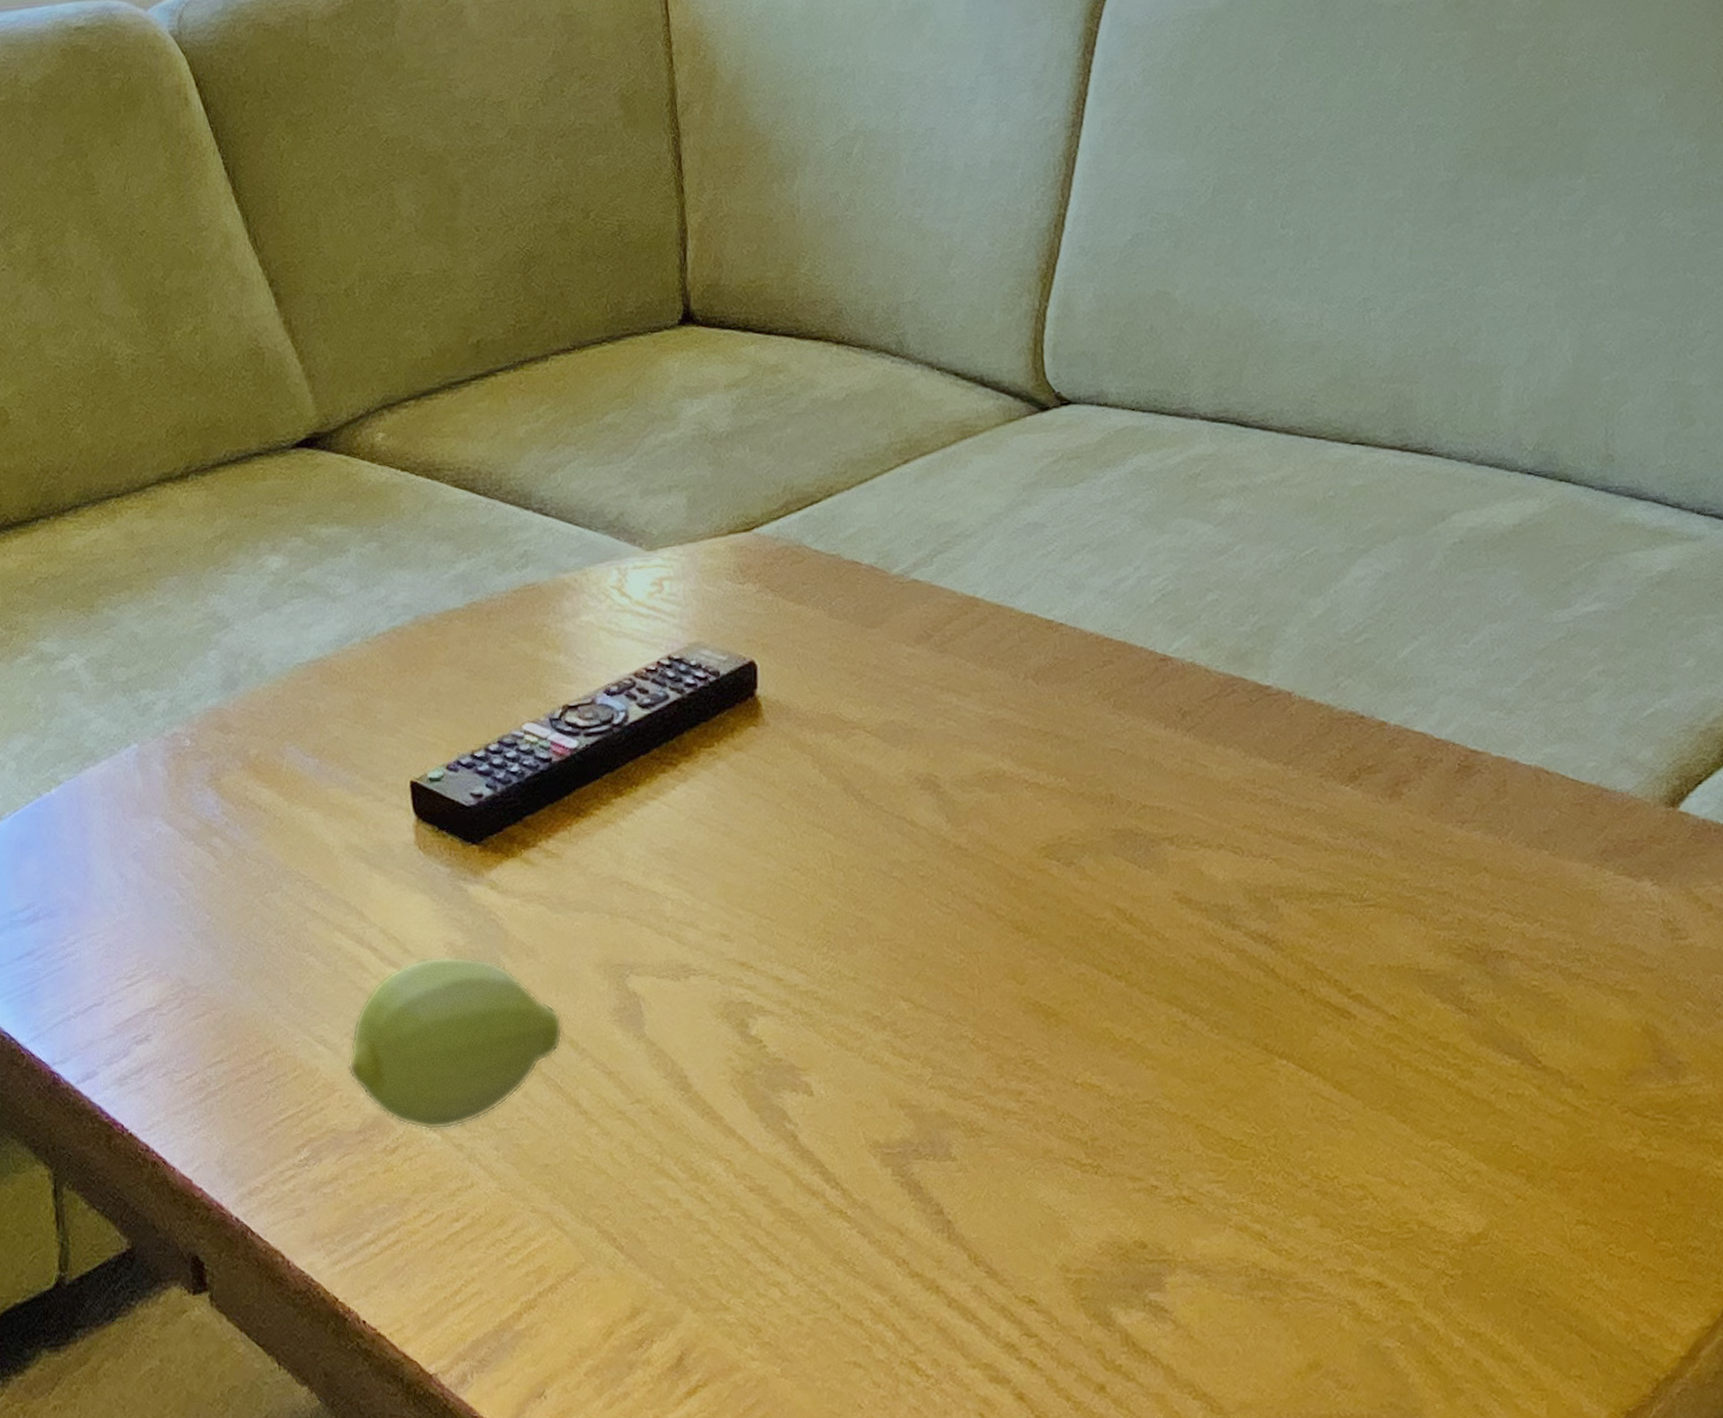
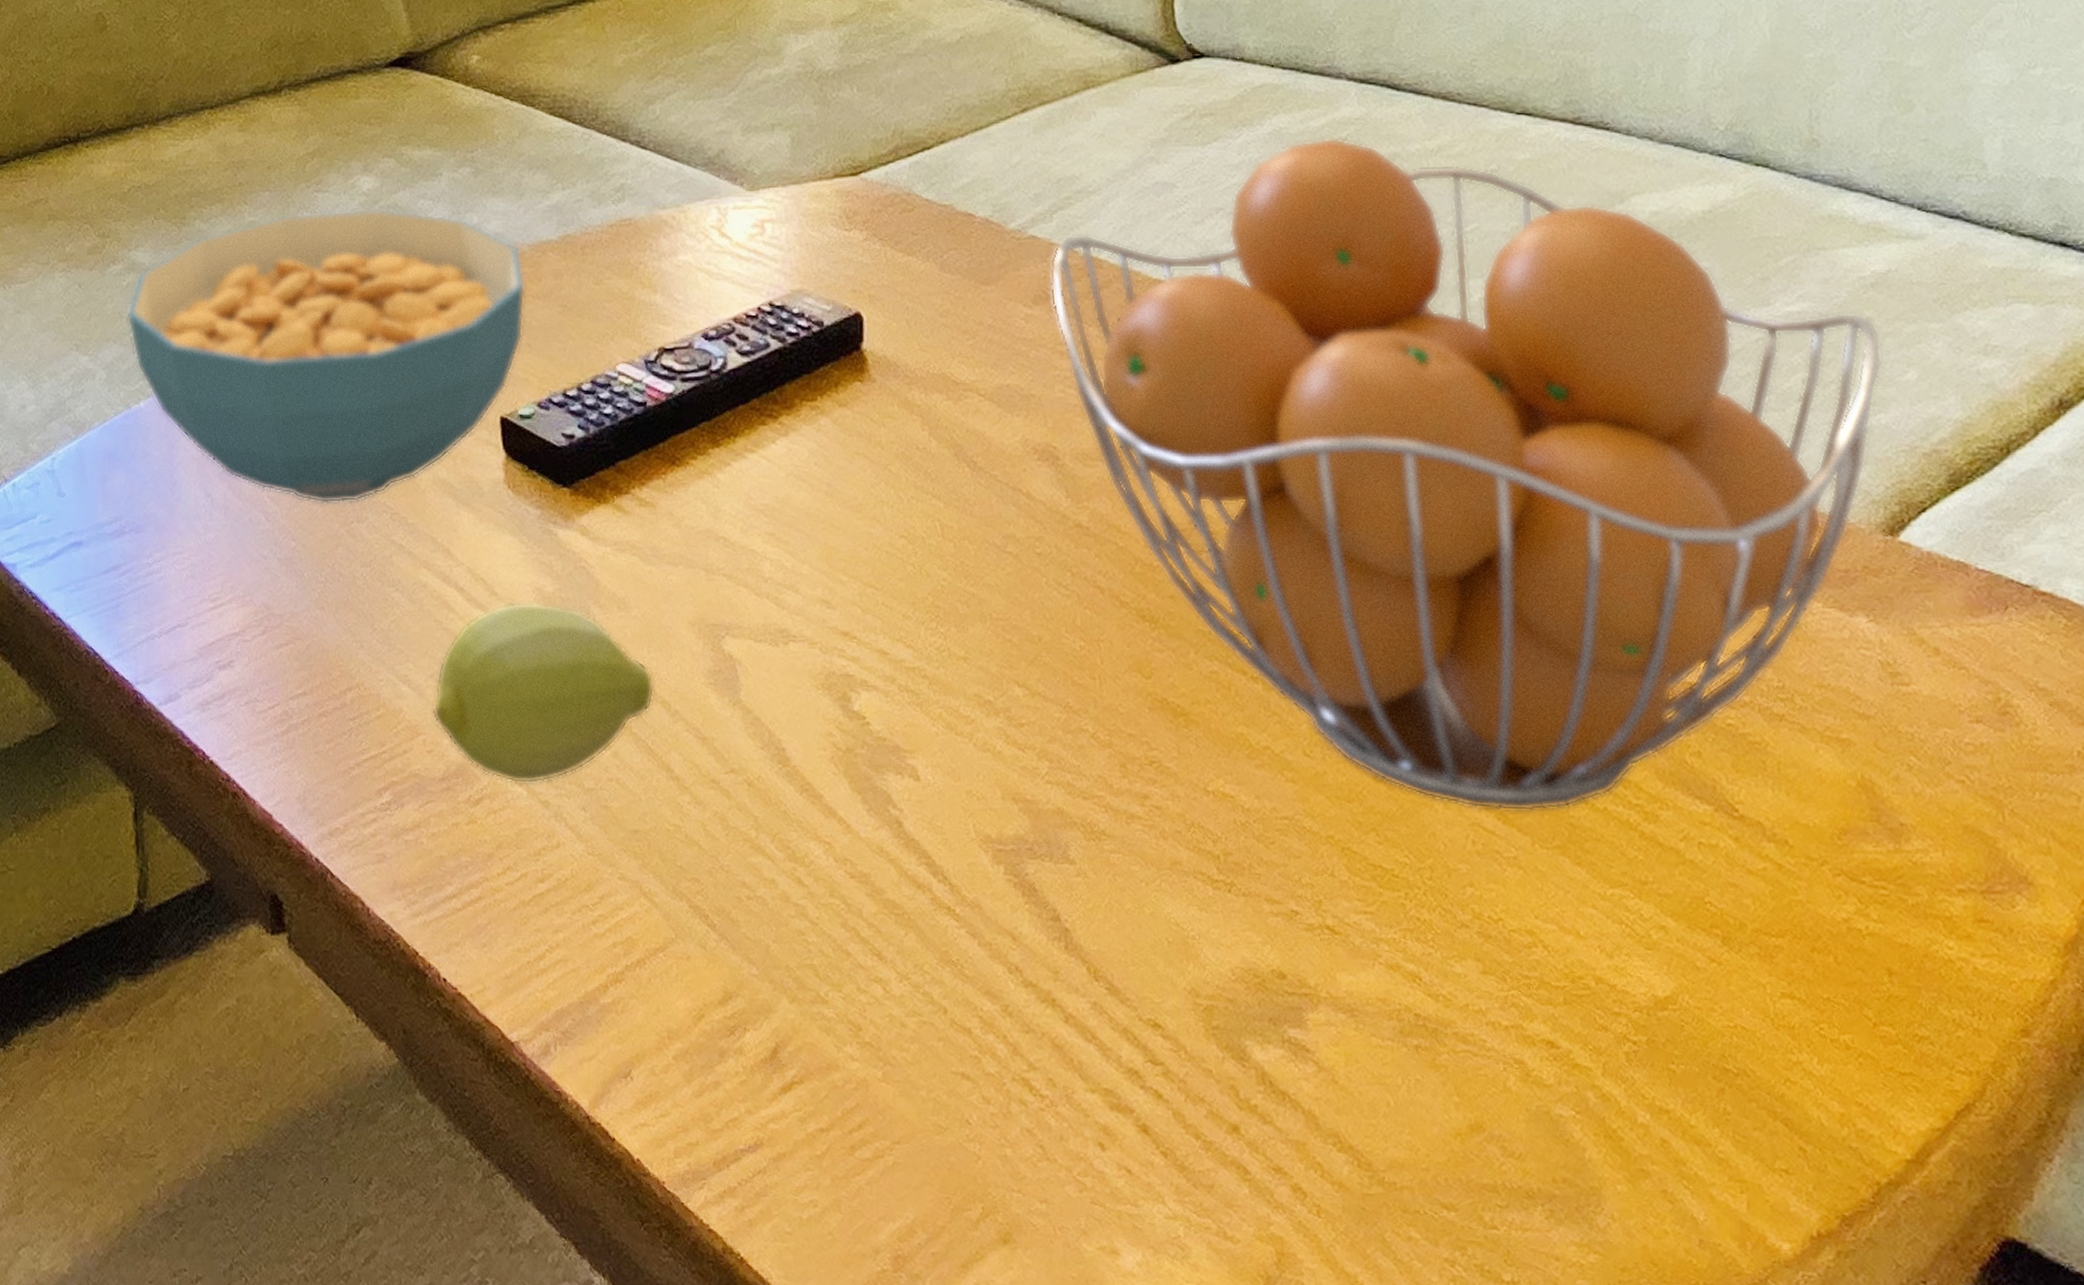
cereal bowl: none [36,586,434,877] -> present [127,208,526,503]
fruit basket: none [931,473,1667,1080] -> present [1050,137,1883,812]

